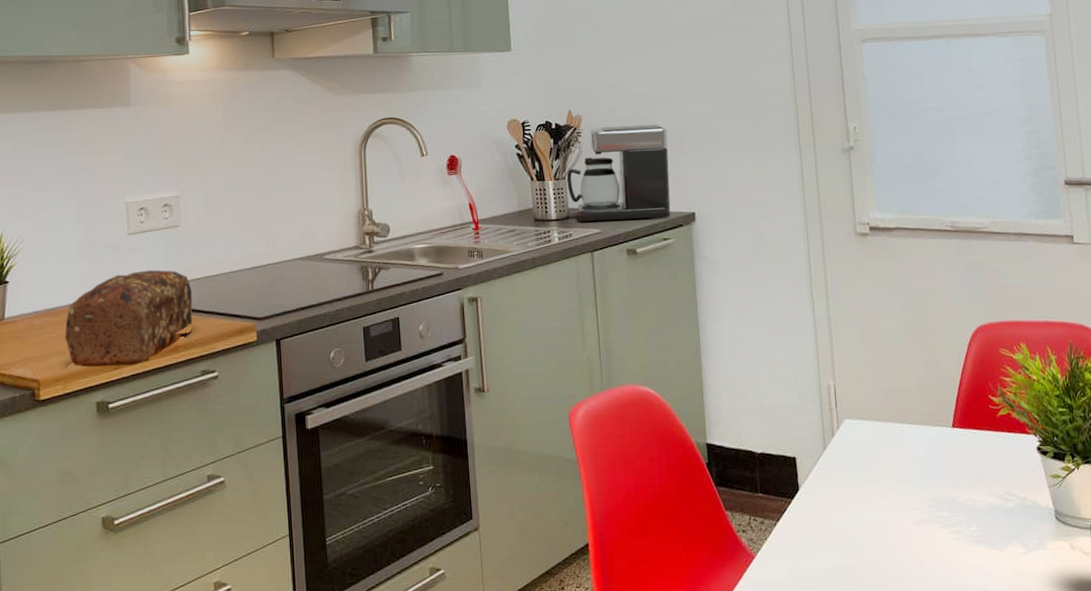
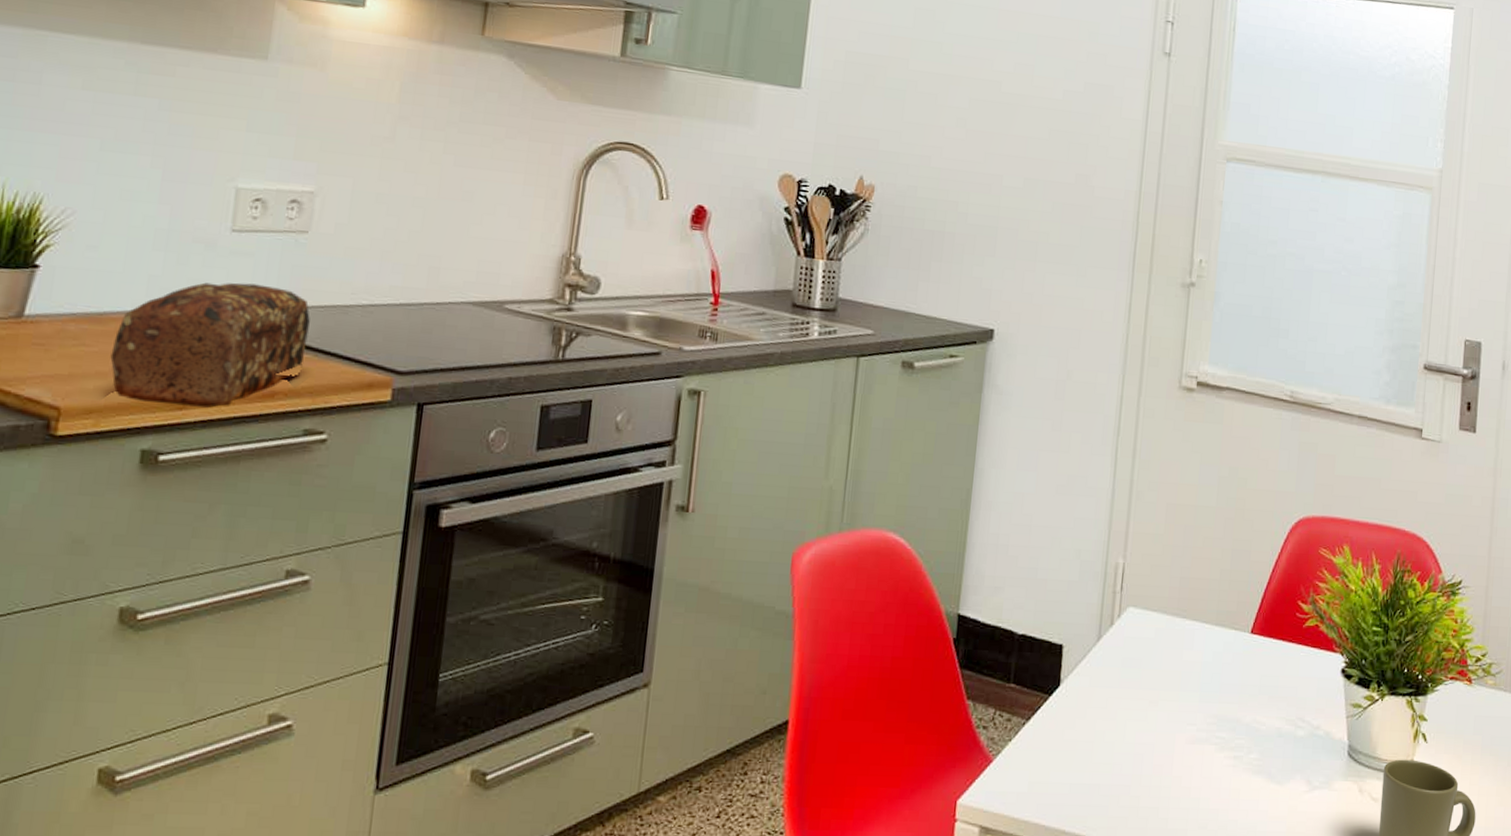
coffee maker: present [566,124,671,222] -> none [841,204,978,330]

